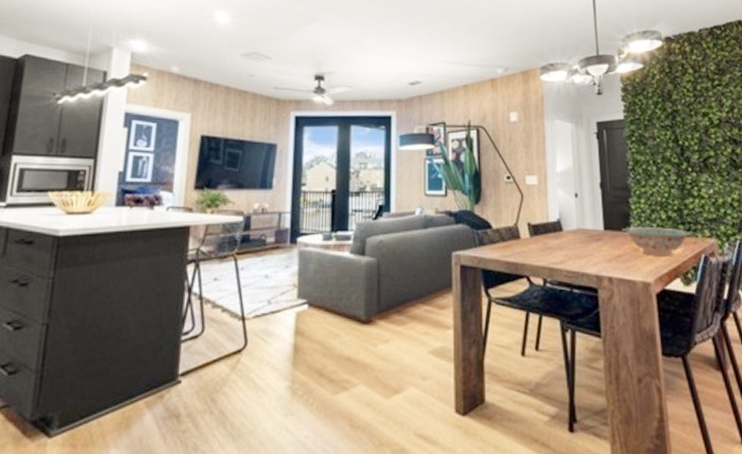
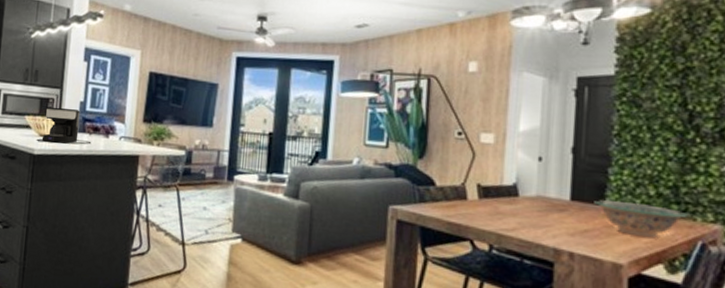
coffee maker: none [61,179,133,221] -> present [36,106,92,145]

